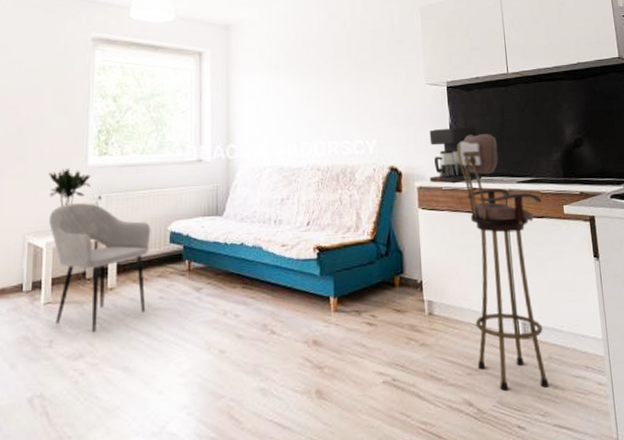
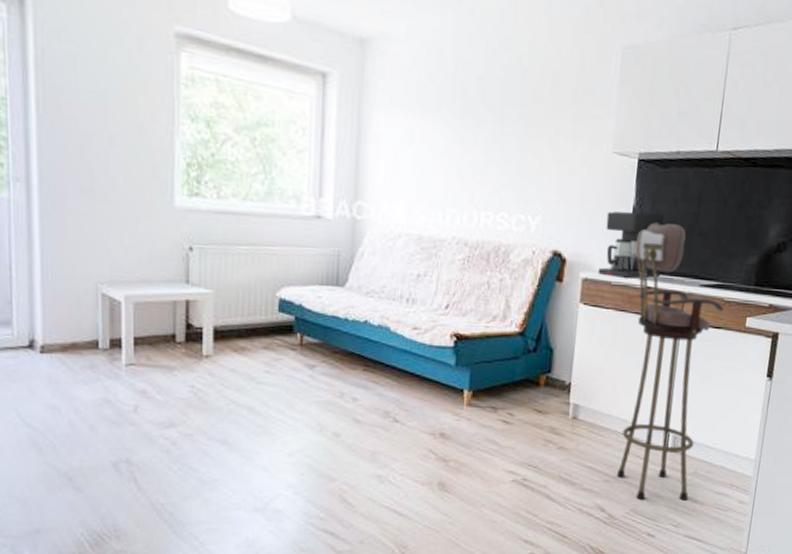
armchair: present [48,203,151,333] -> none [126,252,256,402]
potted plant: present [49,167,91,207] -> none [124,207,179,255]

